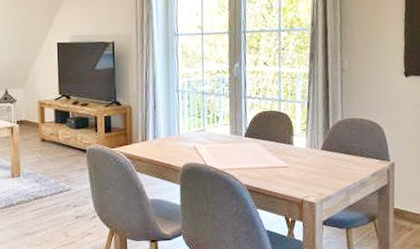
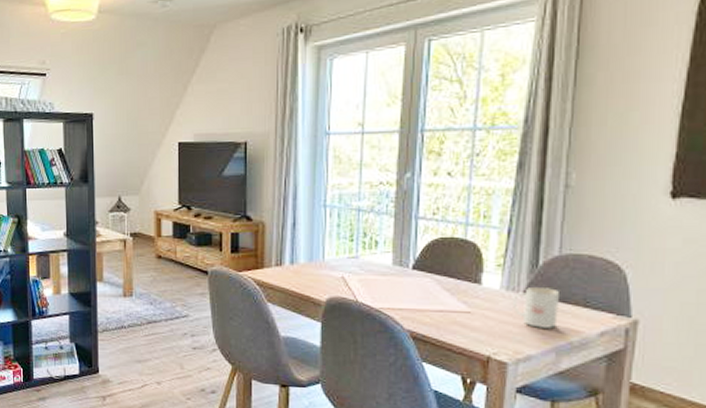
mug: none [315,144,346,175] -> present [513,288,561,330]

